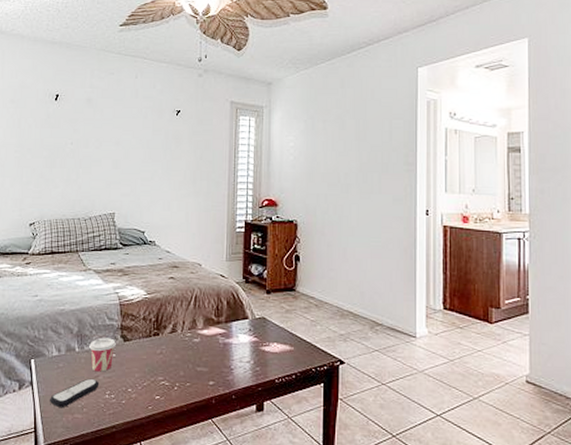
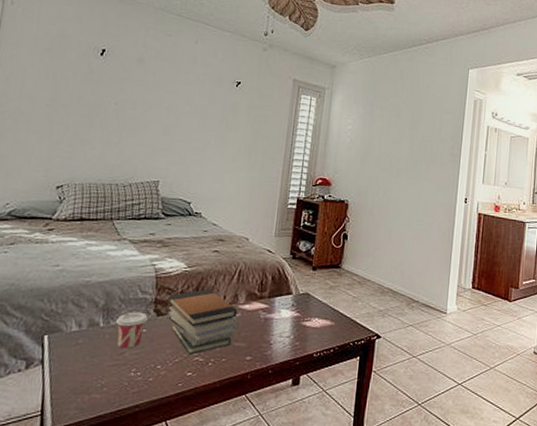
remote control: present [50,378,100,408] -> none [63,355,125,388]
book stack: none [132,315,197,379] -> present [167,289,238,355]

